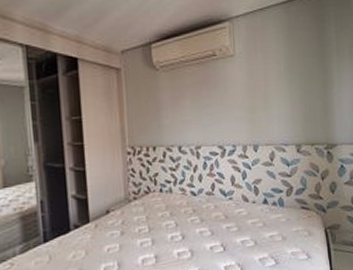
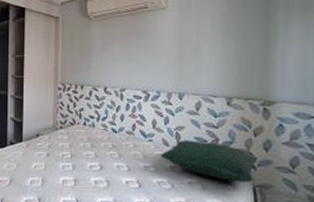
pillow: none [241,191,327,228] -> present [160,140,258,182]

